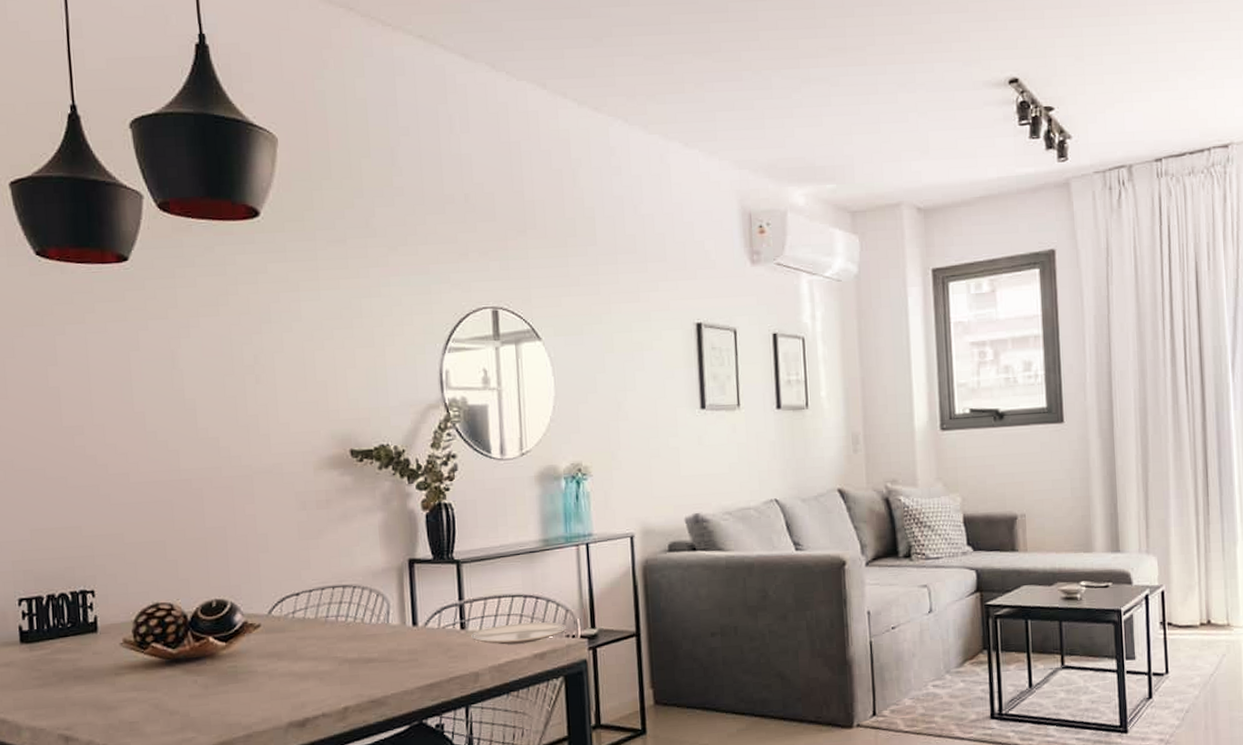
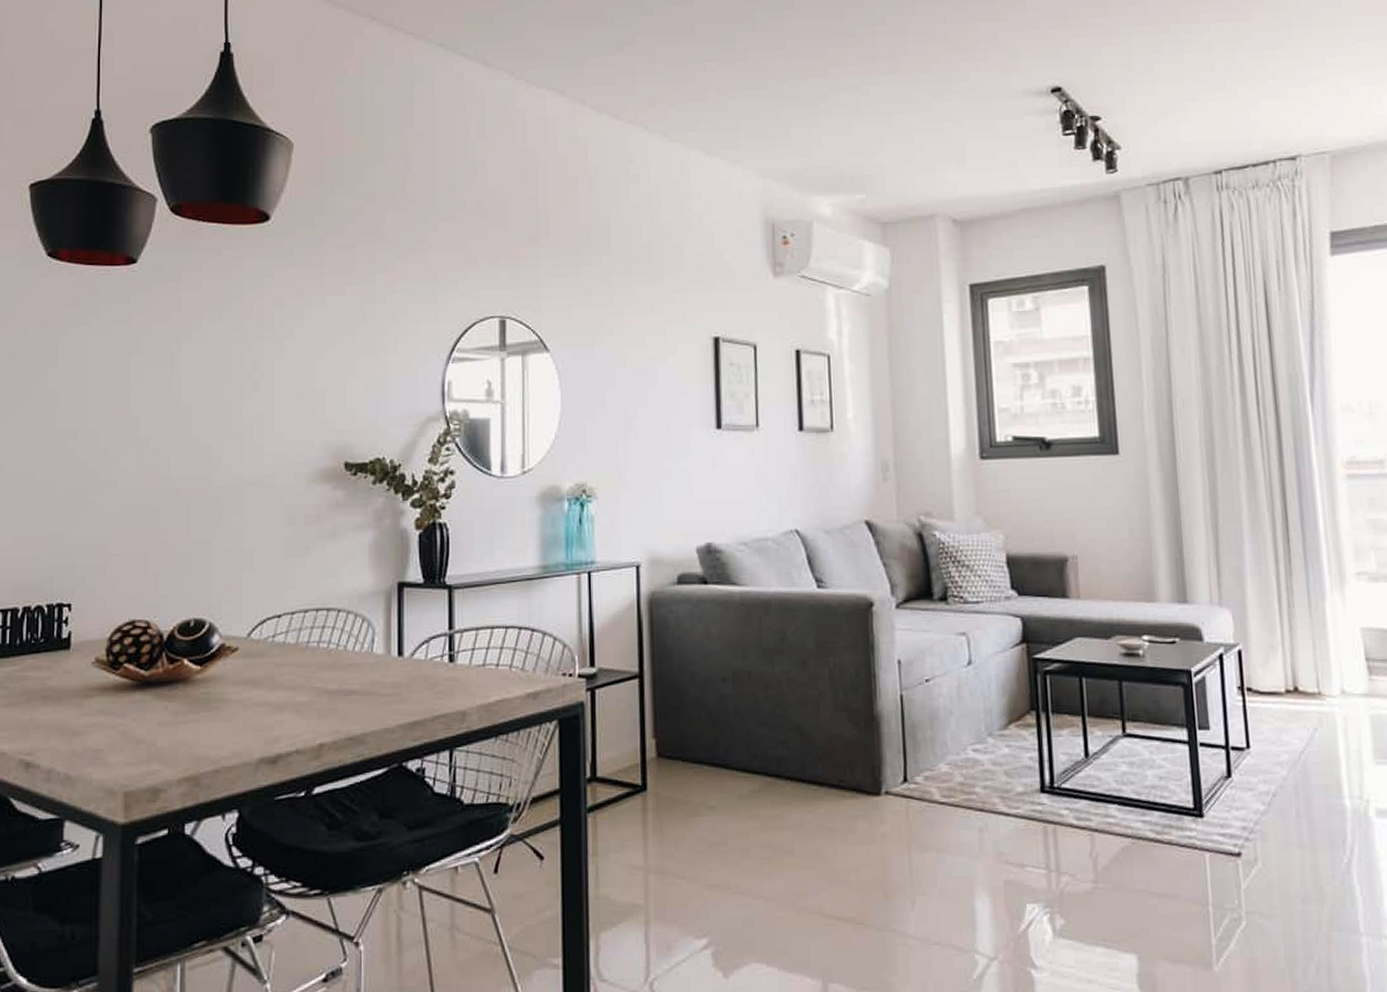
plate: present [470,621,567,645] -> none [459,657,564,682]

